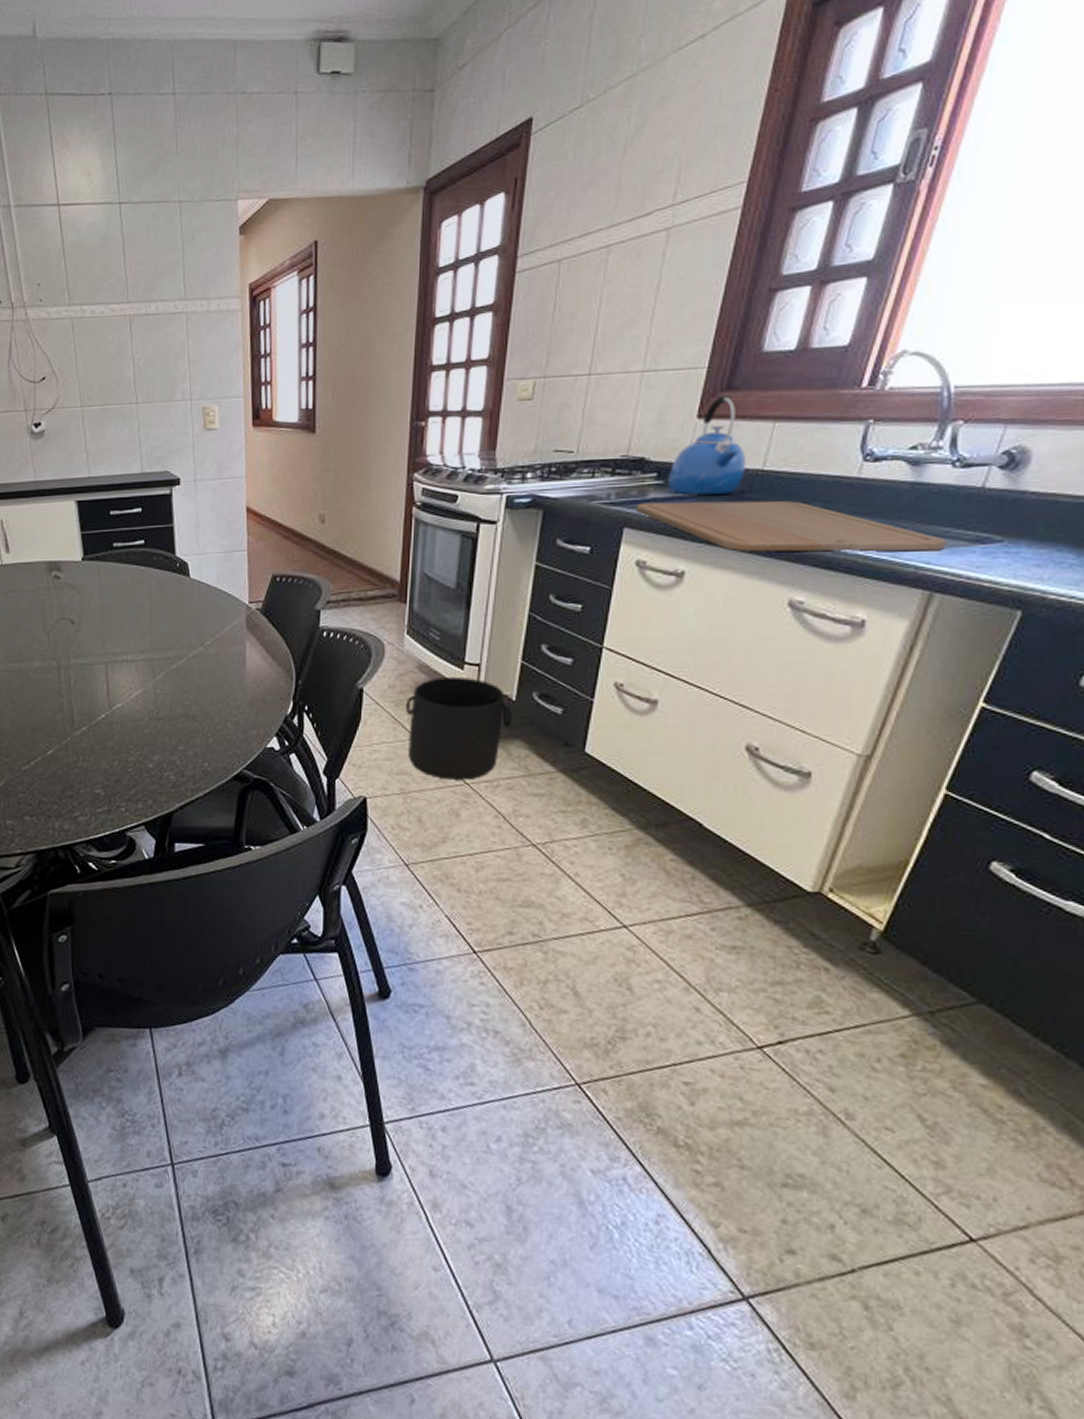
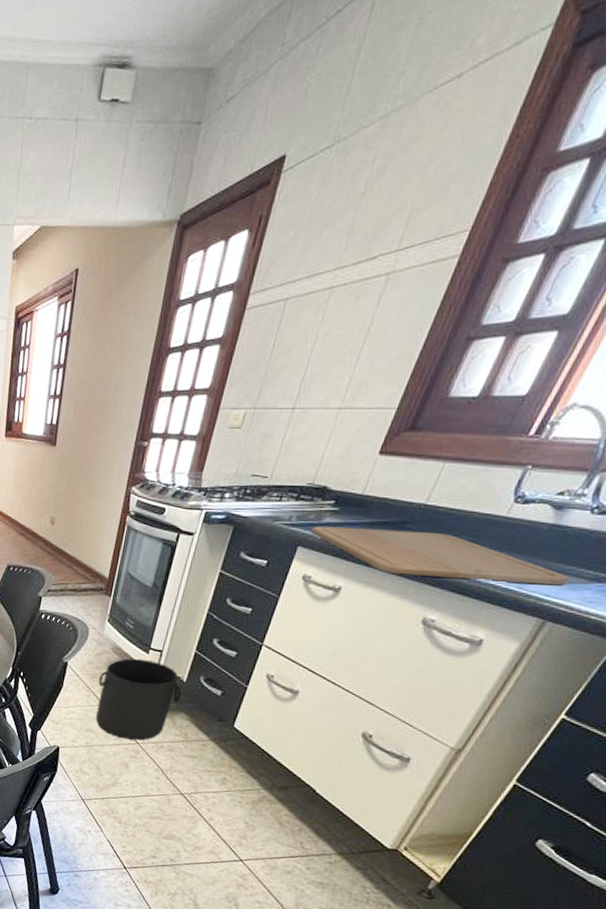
kettle: present [668,396,747,496] -> none [341,435,414,524]

